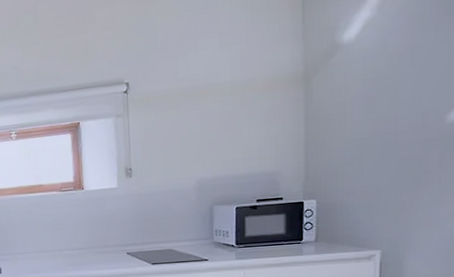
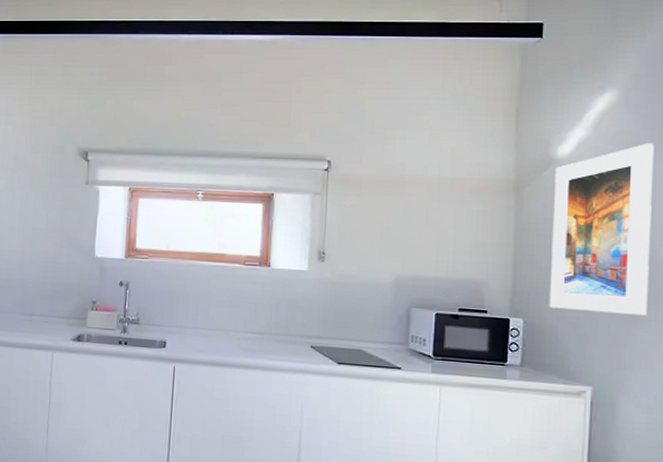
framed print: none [339,12,439,186] -> present [549,142,654,316]

